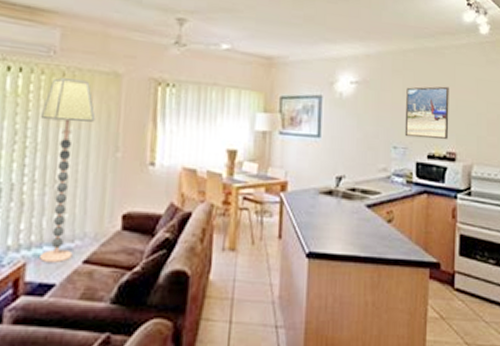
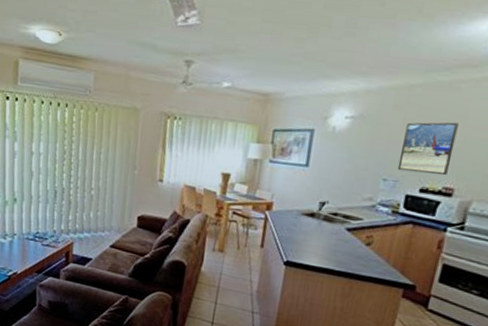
floor lamp: present [40,78,96,264] -> none [81,112,119,245]

